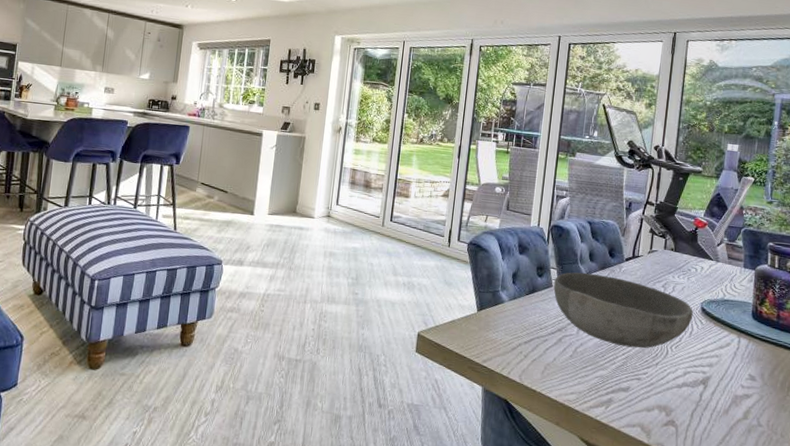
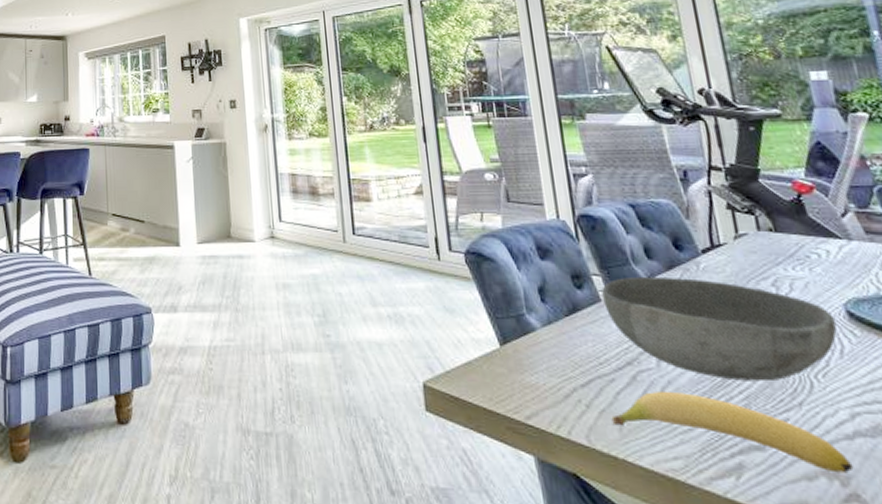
banana: none [538,349,676,408] -> present [611,390,854,474]

